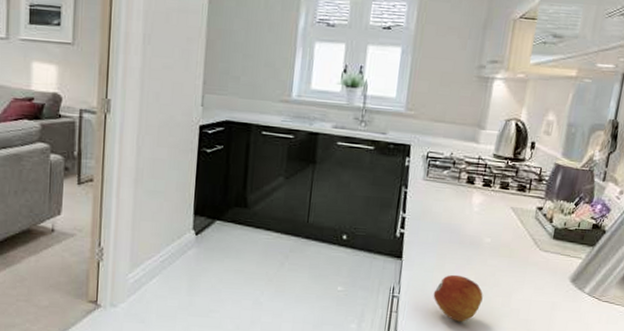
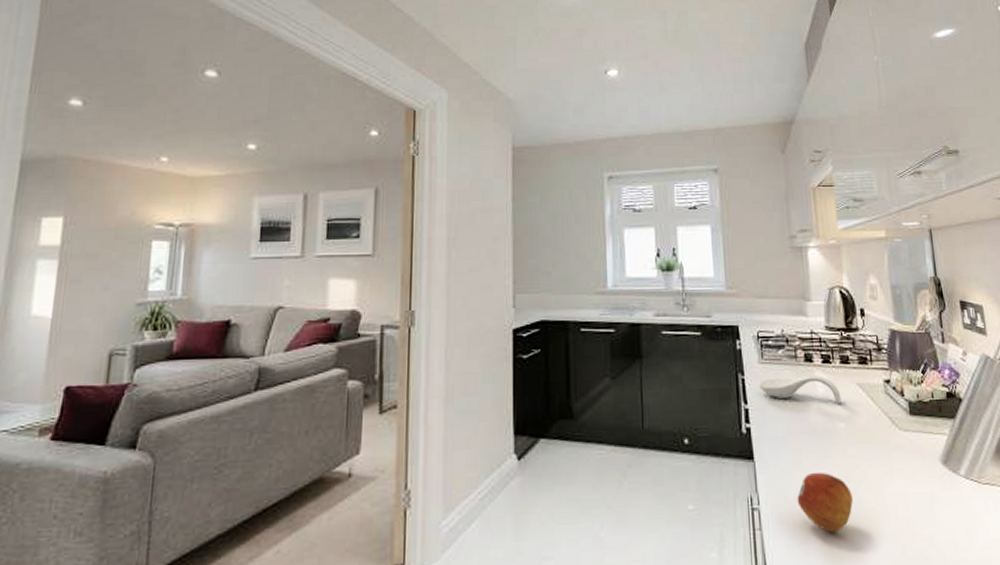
spoon rest: none [418,194,494,222] -> present [758,374,841,404]

